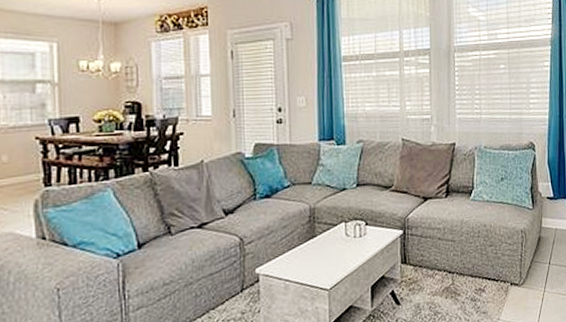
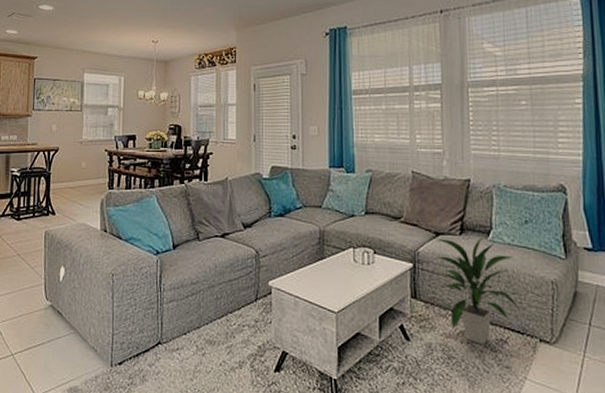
indoor plant: none [422,197,496,297] -> present [434,237,521,344]

